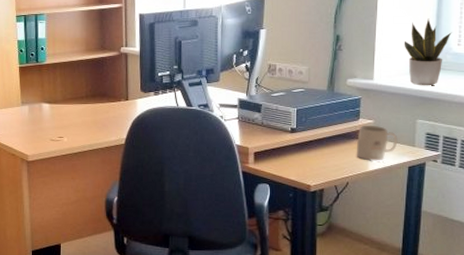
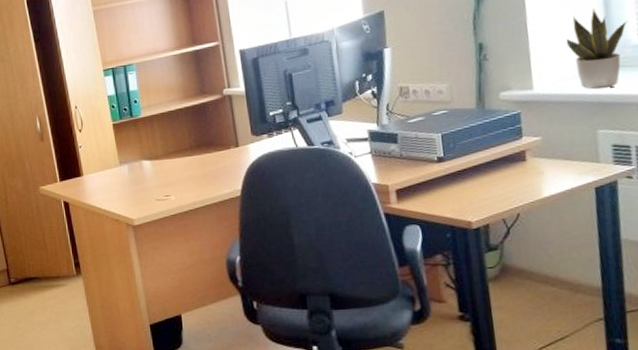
mug: present [356,125,398,161] -> none [522,142,577,186]

